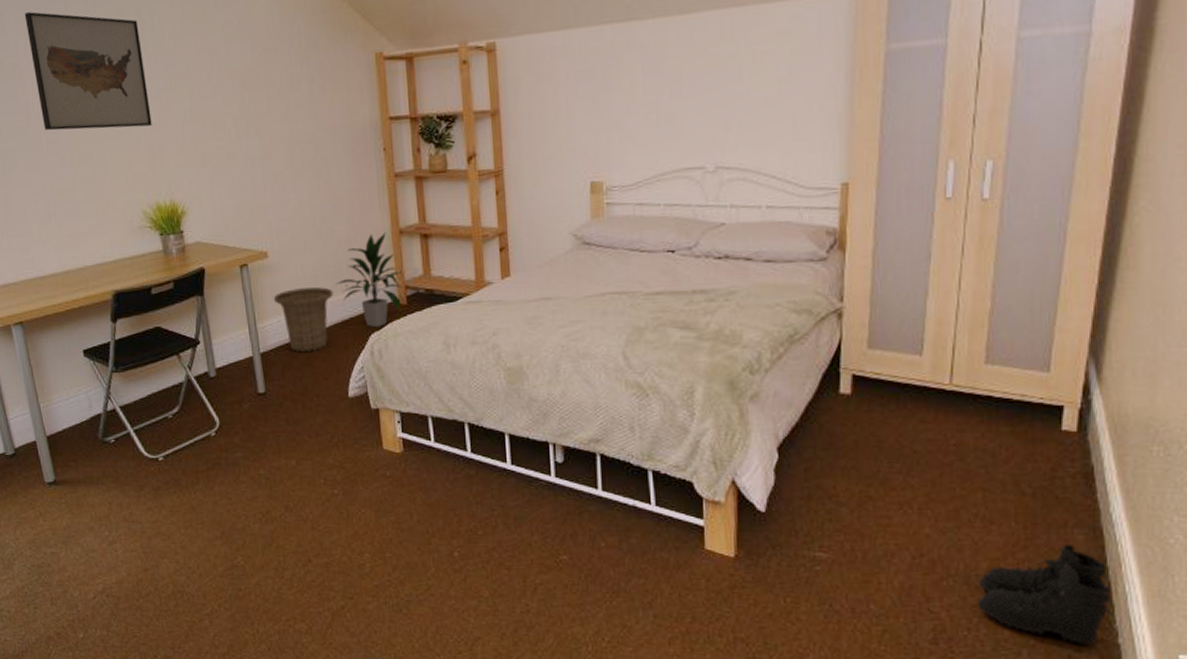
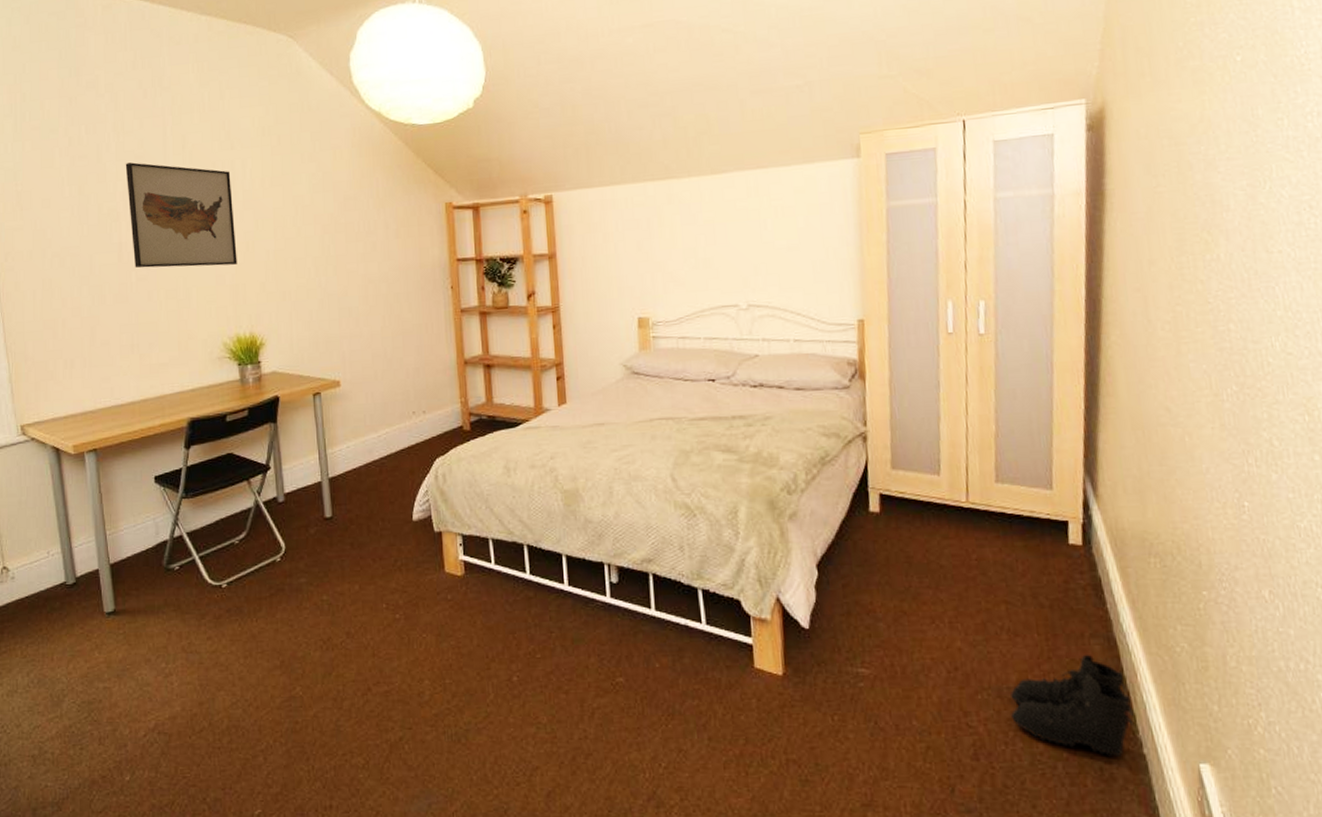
basket: present [273,287,333,353] -> none [343,414,401,477]
indoor plant: present [335,232,402,327] -> none [403,362,466,452]

